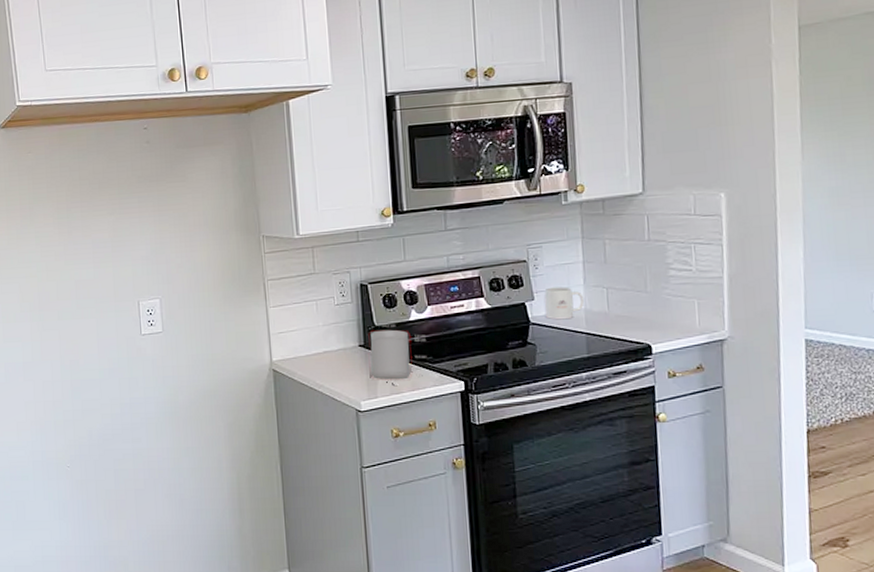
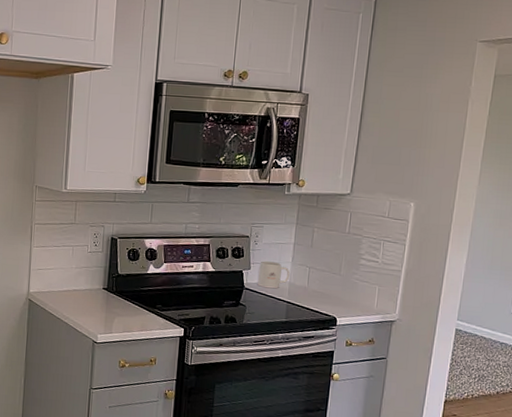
canister: present [354,324,427,385] -> none [98,273,159,325]

